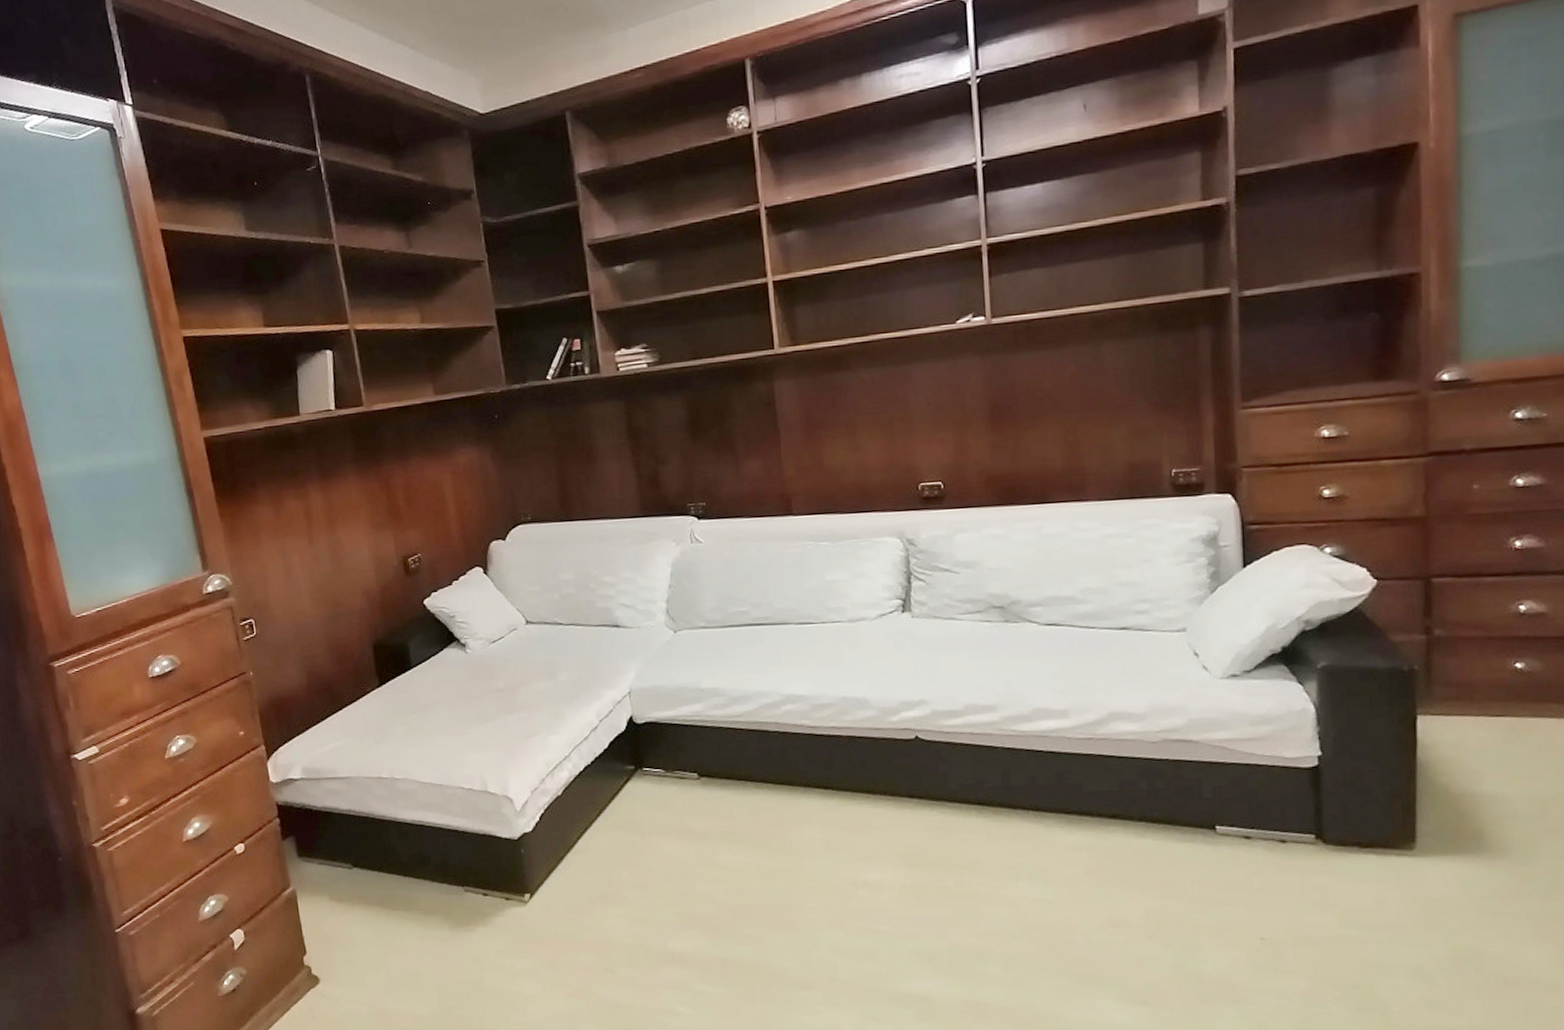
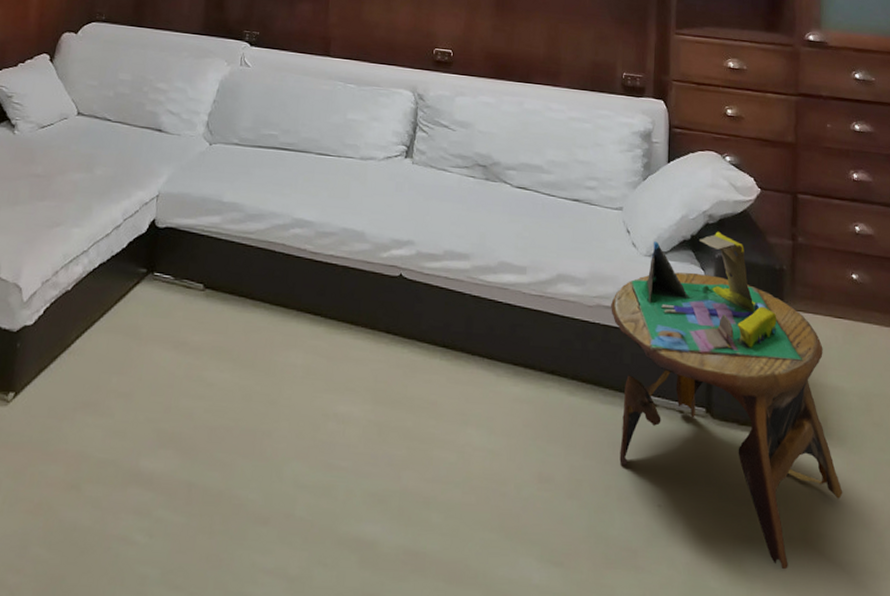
side table: none [1181,637,1507,991] -> present [611,231,843,570]

